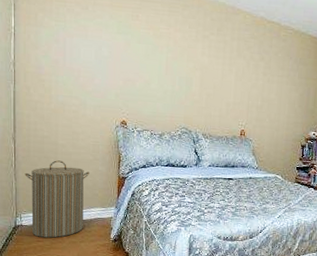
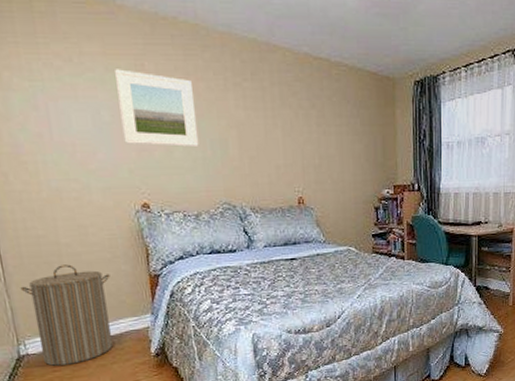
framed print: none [116,17,172,81] -> present [113,69,199,147]

